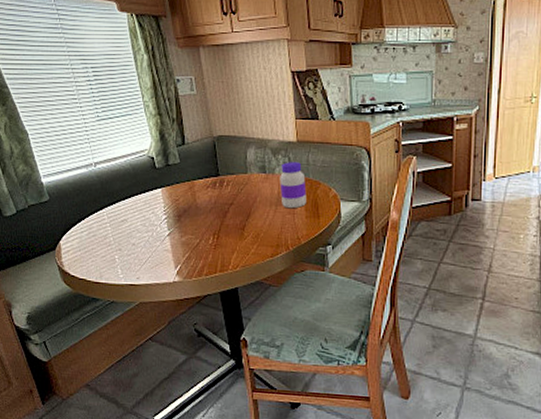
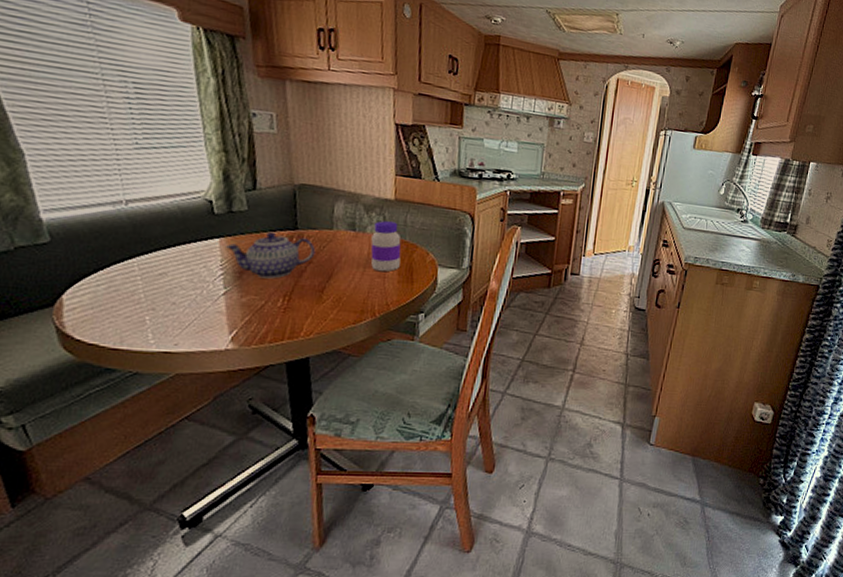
teapot: none [165,179,235,220] -> present [224,231,316,279]

